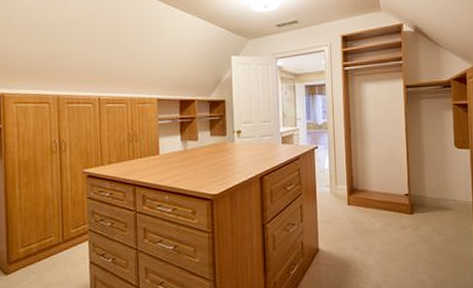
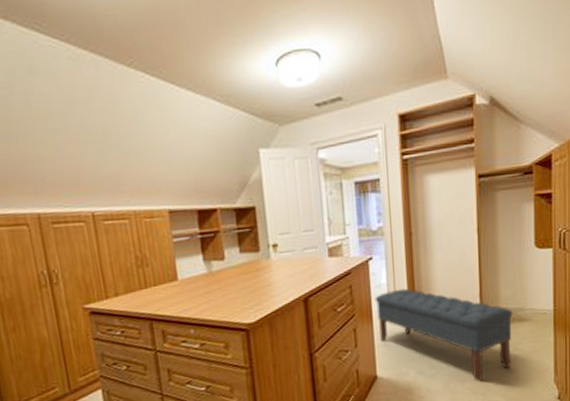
bench: none [319,174,437,262] -> present [374,288,513,382]

